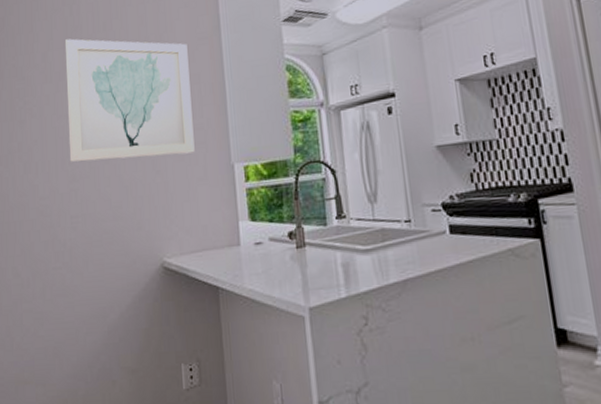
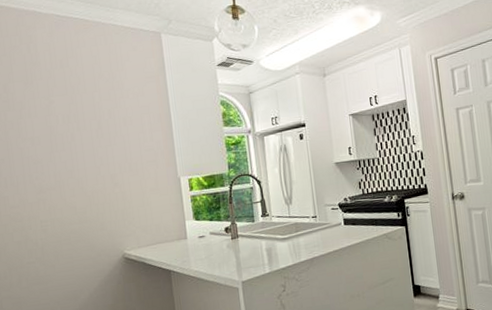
wall art: present [64,38,195,162] -> none [24,73,147,177]

